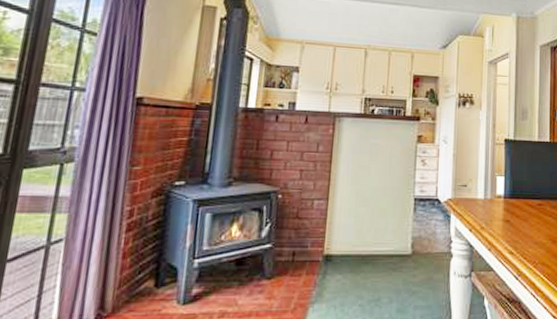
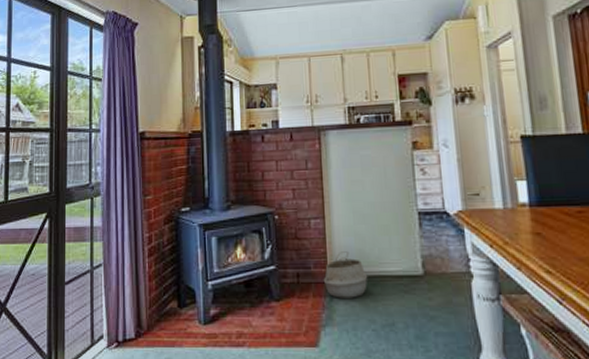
woven basket: none [318,232,362,276] -> present [323,251,368,298]

